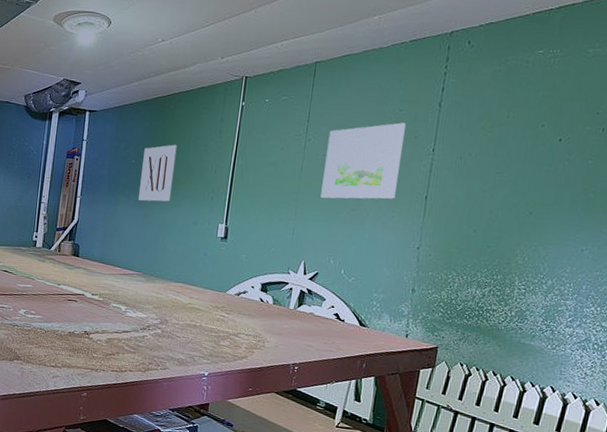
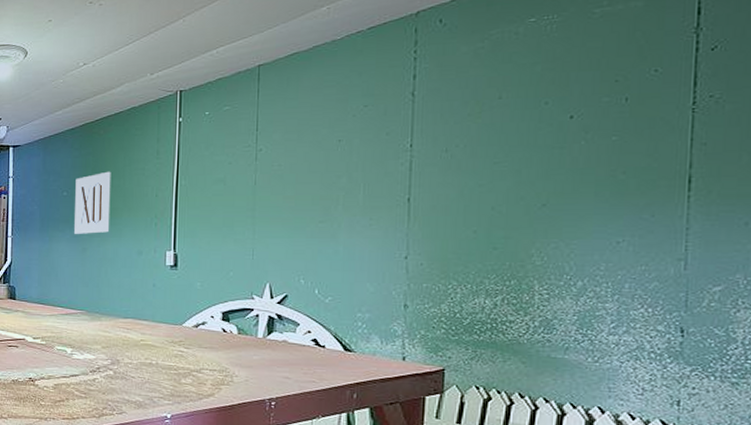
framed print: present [320,122,406,199] -> none [281,119,373,212]

